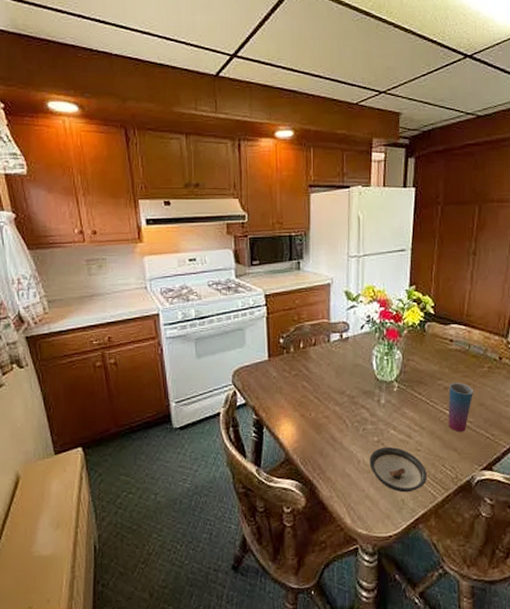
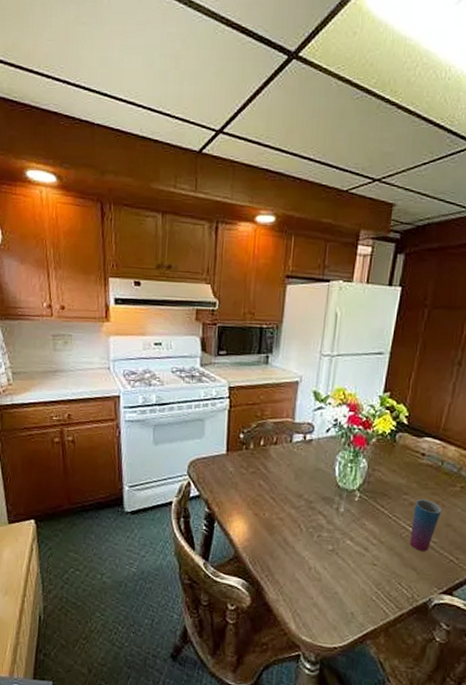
saucer: present [369,446,427,493] -> none [320,556,381,607]

